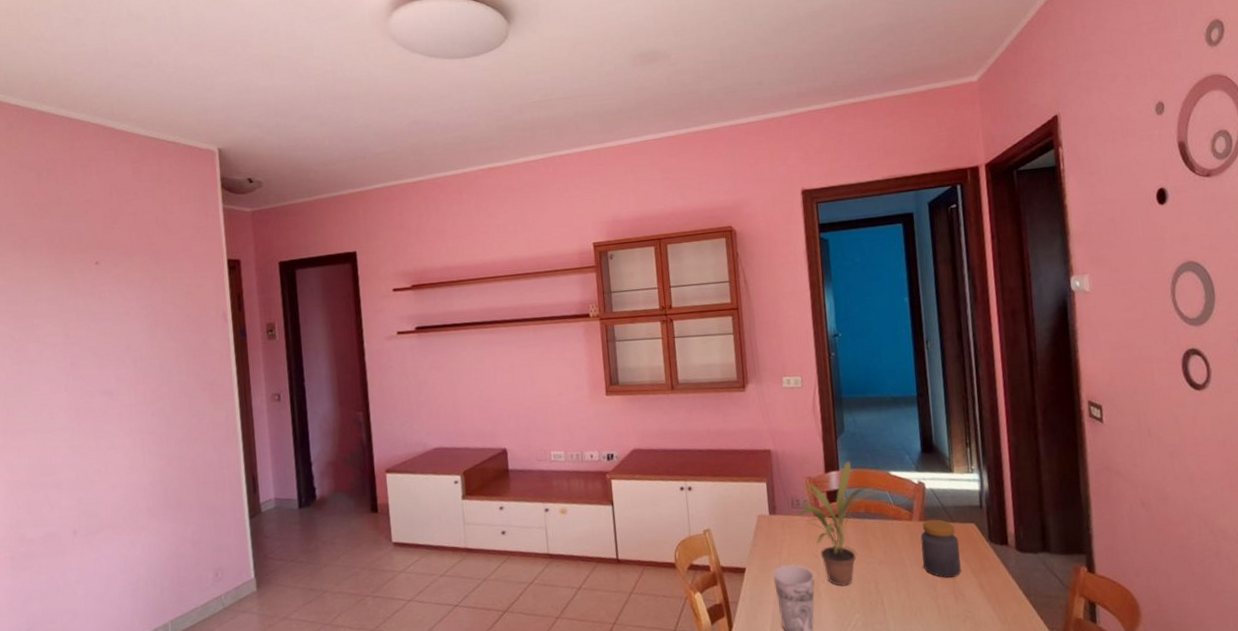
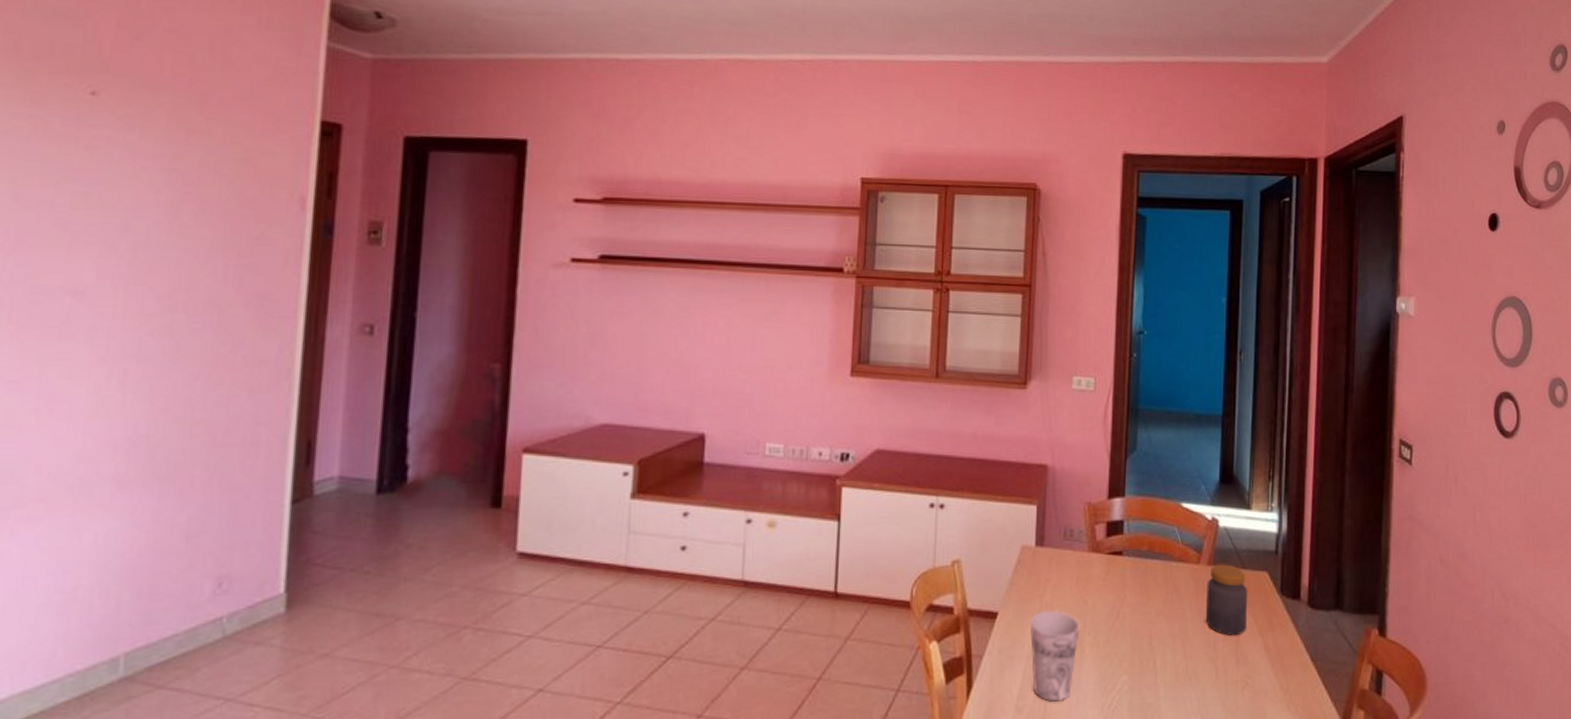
potted plant: present [797,461,878,587] -> none [1068,487,1165,641]

